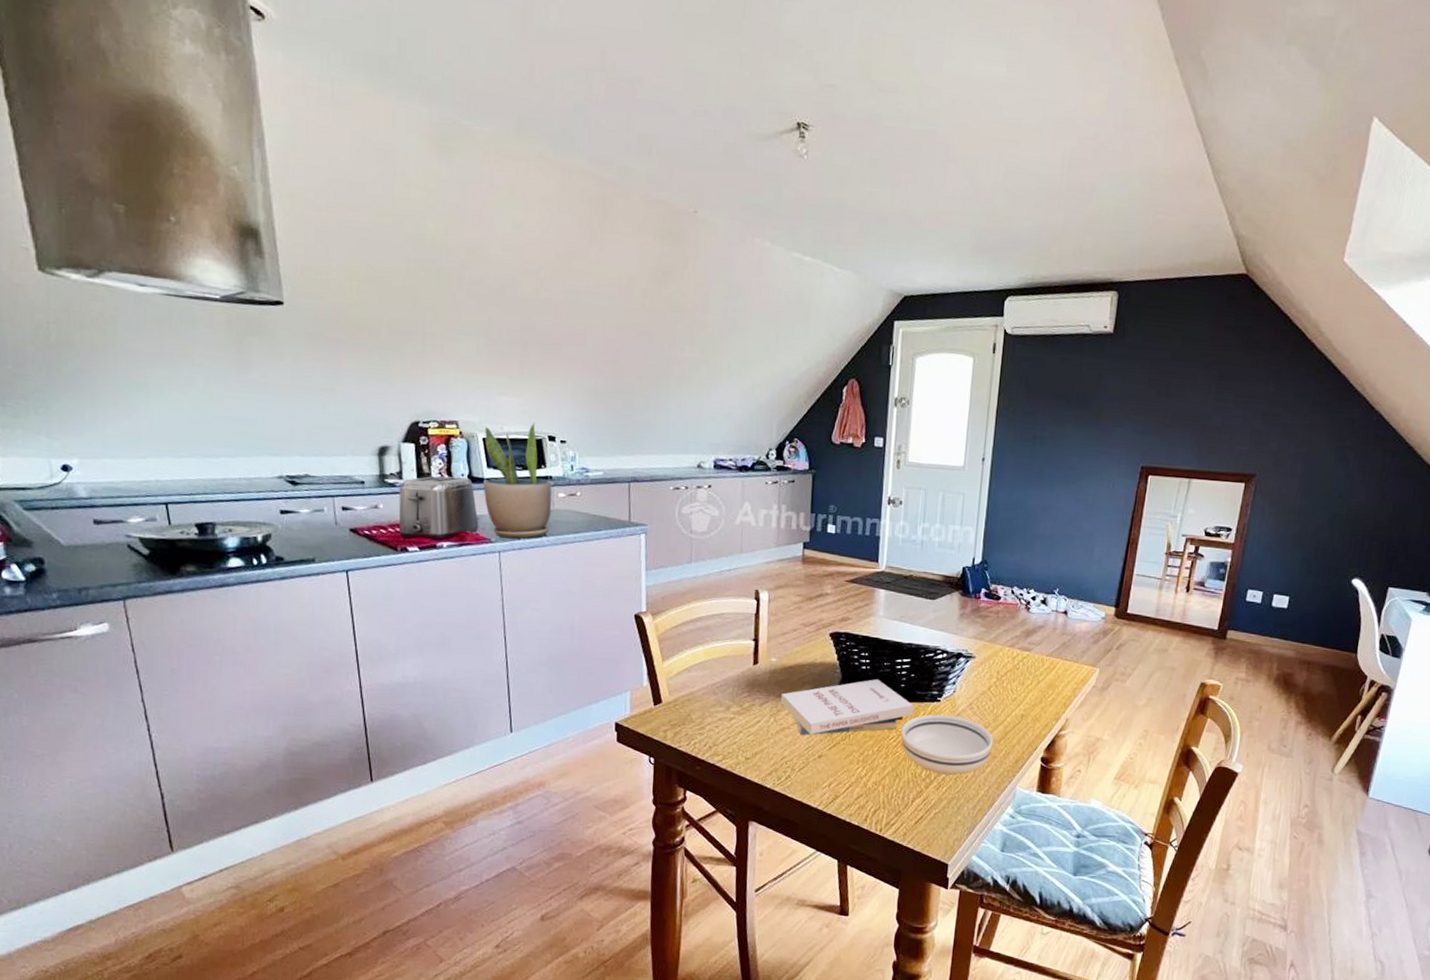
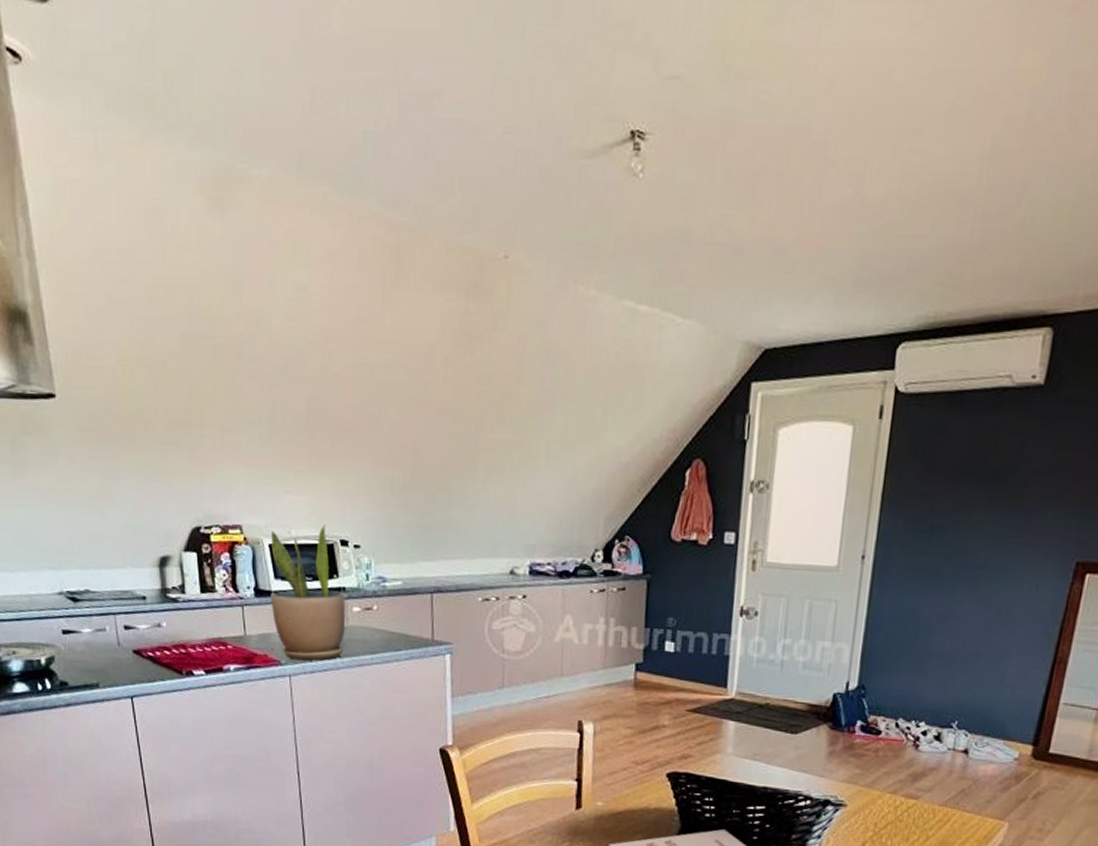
toaster: present [398,476,479,541] -> none [182,589,267,664]

